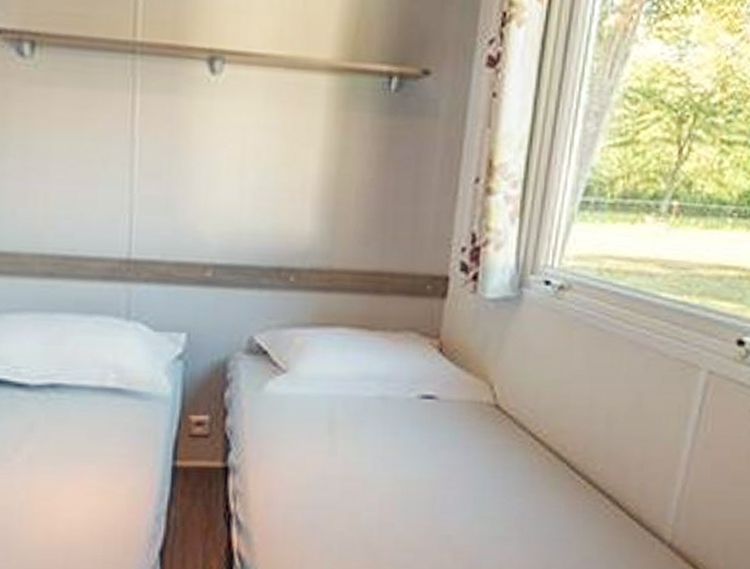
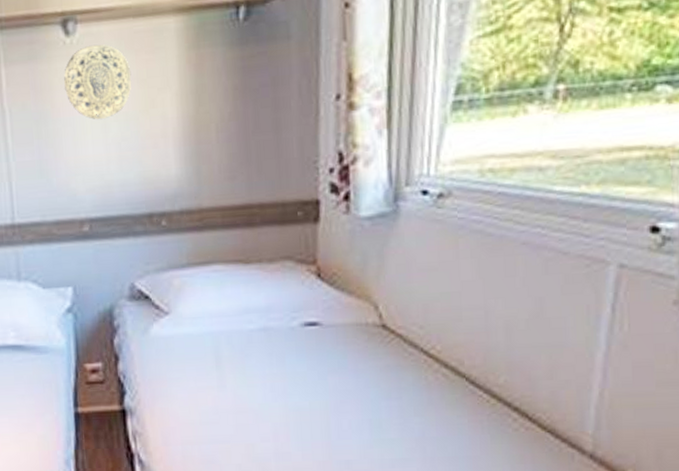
decorative plate: none [203,87,276,165] -> present [64,44,132,120]

